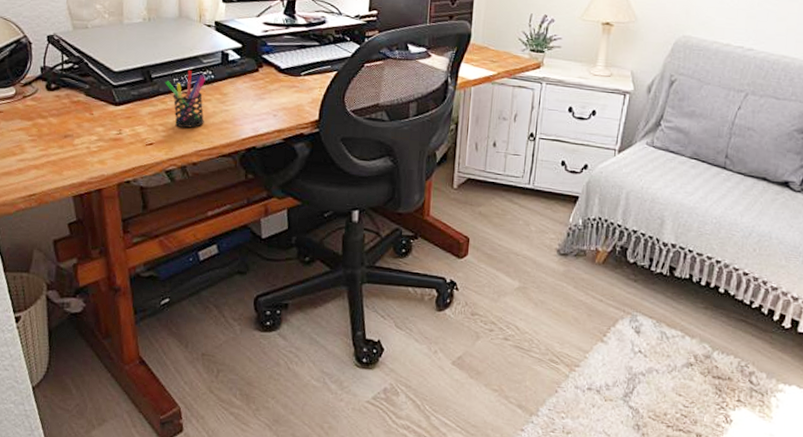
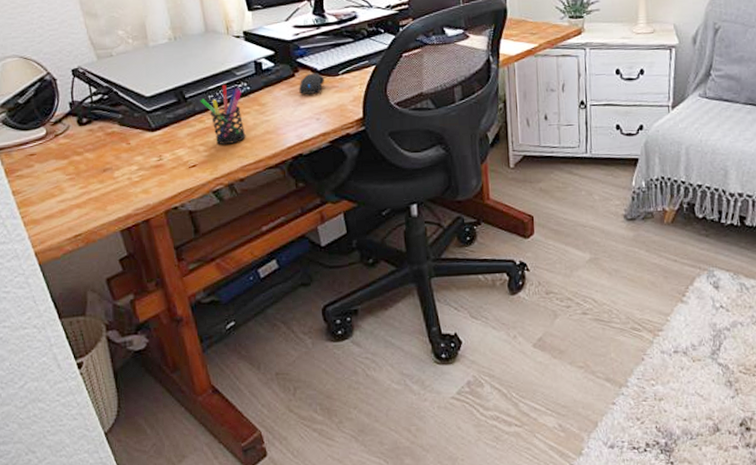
computer mouse: none [260,70,287,91] -> present [299,72,325,94]

